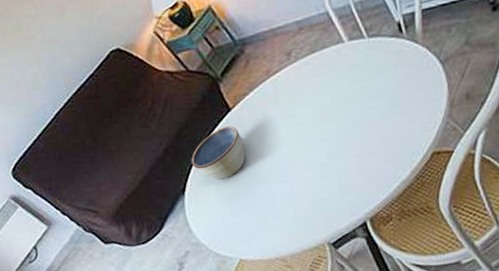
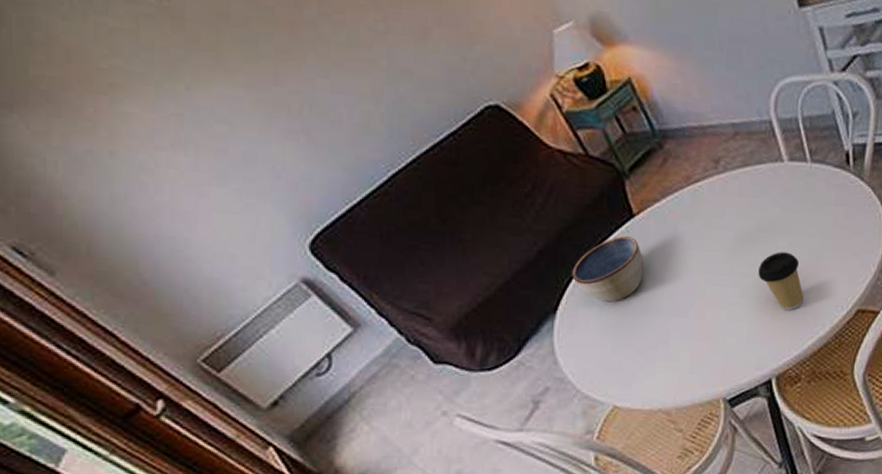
coffee cup: none [338,115,382,163] -> present [758,251,803,311]

